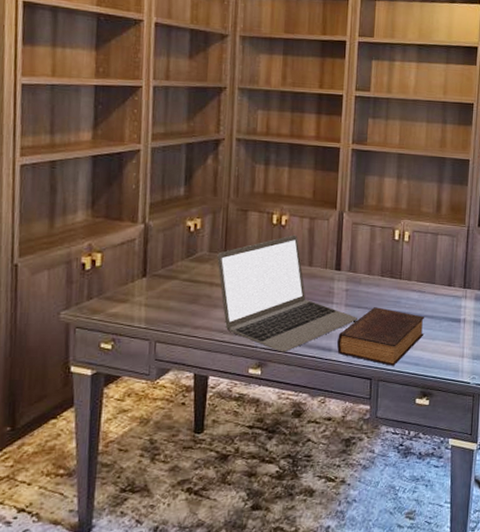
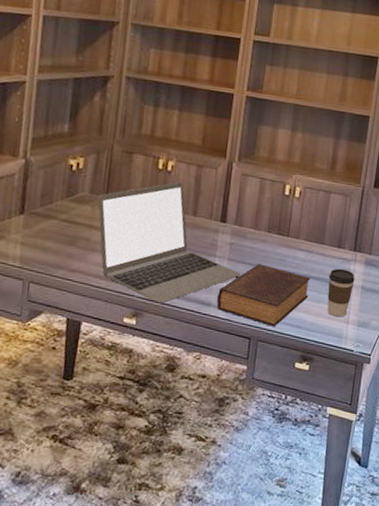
coffee cup: none [441,305,467,352] -> present [327,268,355,317]

